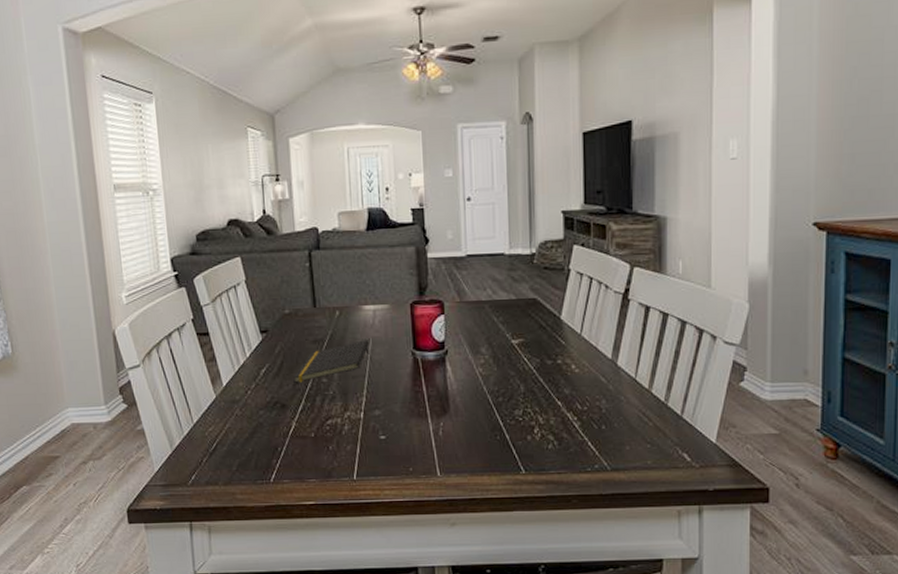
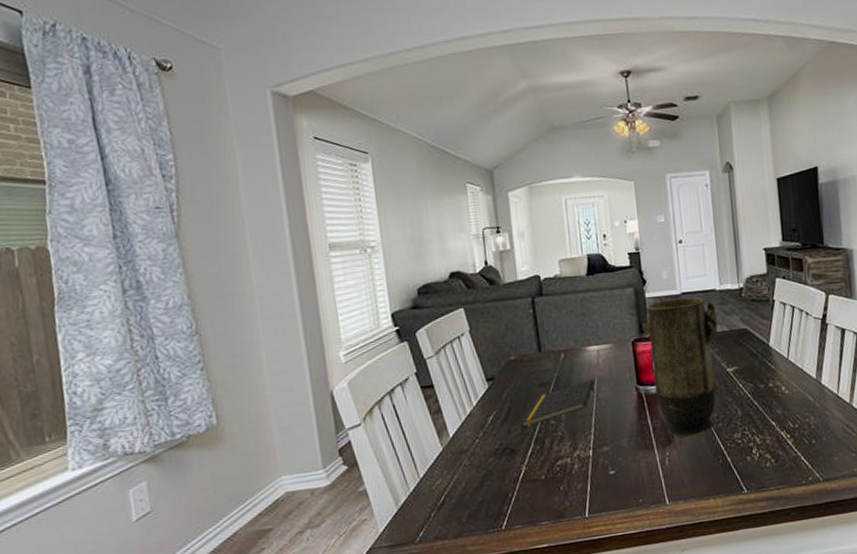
vase: none [422,260,506,410] -> present [642,297,719,438]

